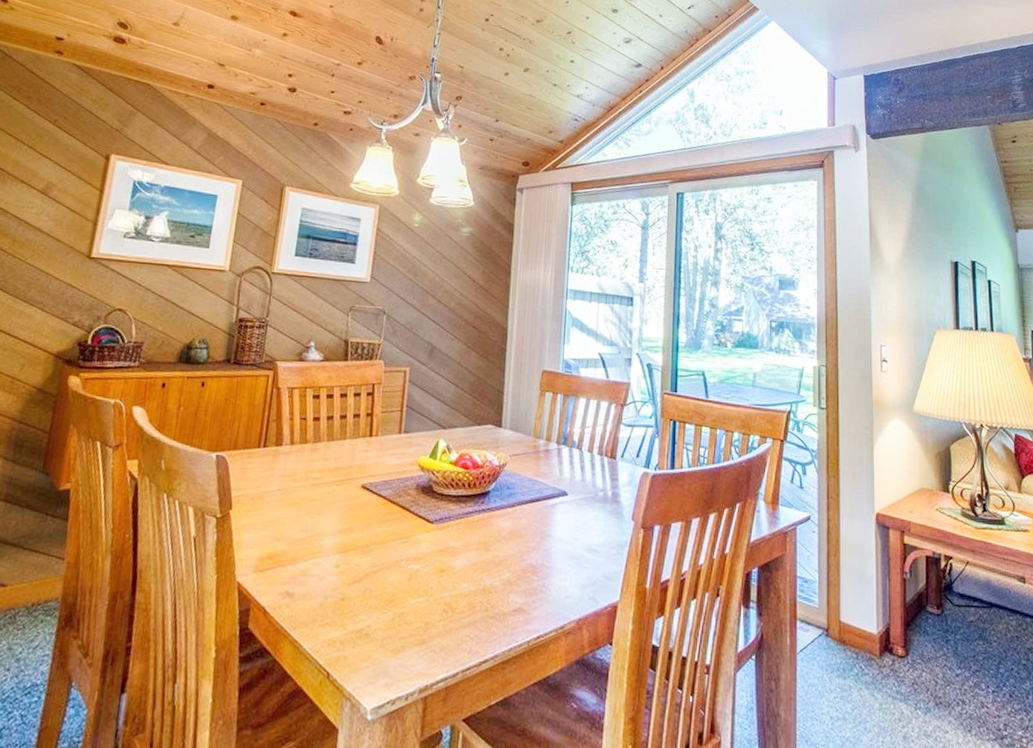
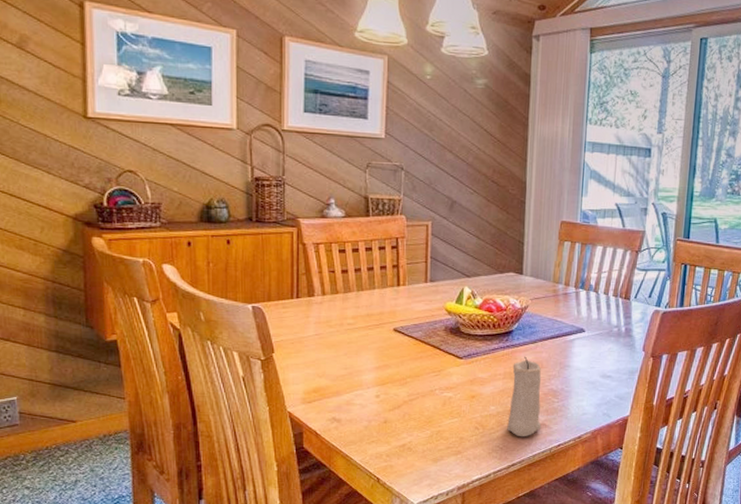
candle: none [479,522,520,625] -> present [507,356,542,437]

